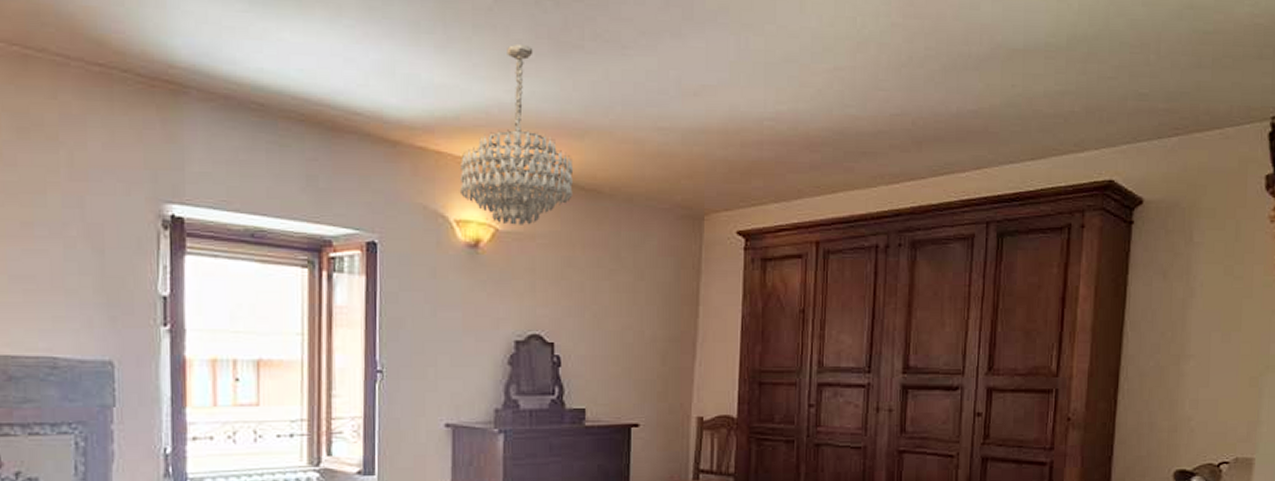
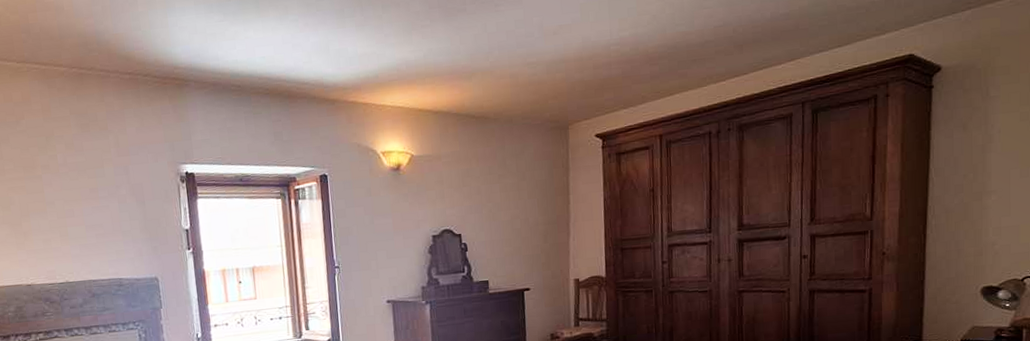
chandelier: present [459,43,574,225] -> none [382,14,466,151]

